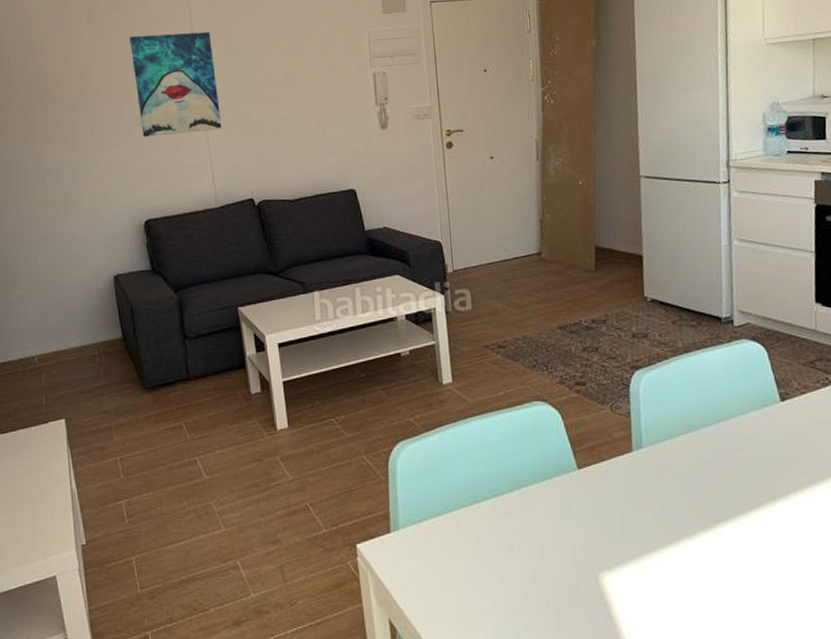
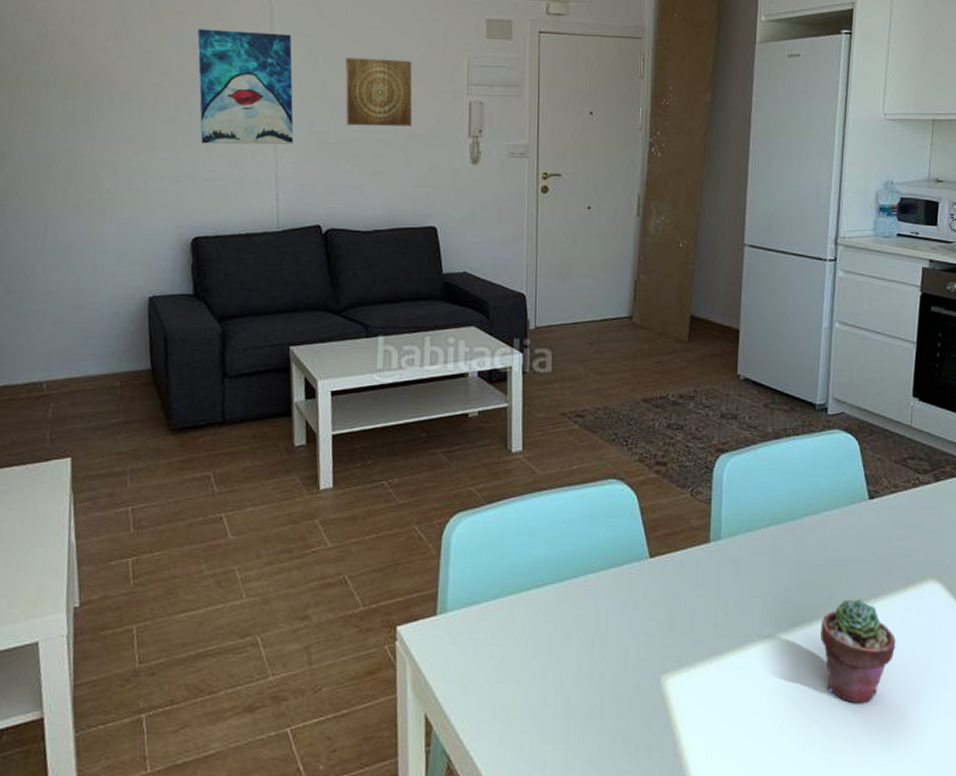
wall art: none [259,42,325,107] -> present [345,57,413,127]
potted succulent: none [744,493,819,590] -> present [820,599,896,704]

